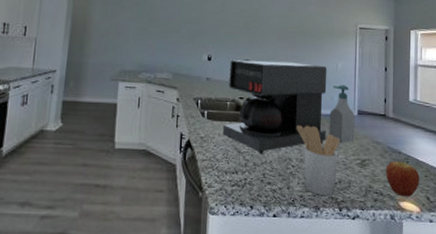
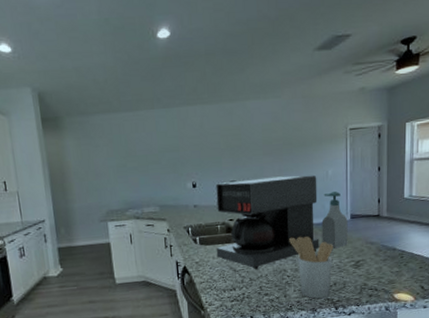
fruit: present [386,161,420,197] -> none [380,257,414,289]

